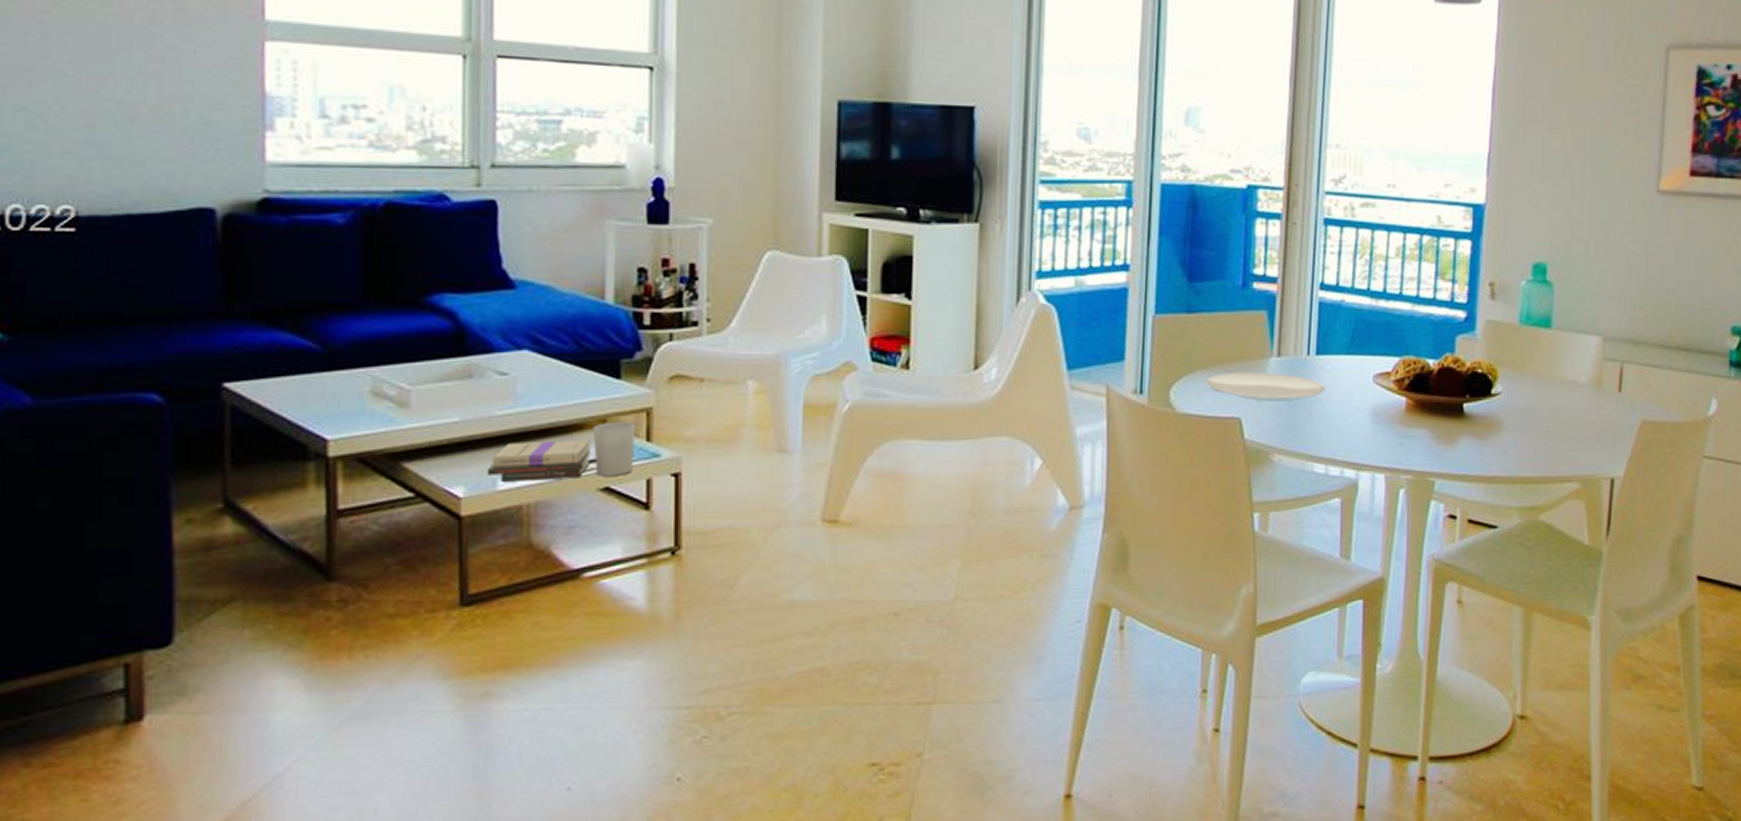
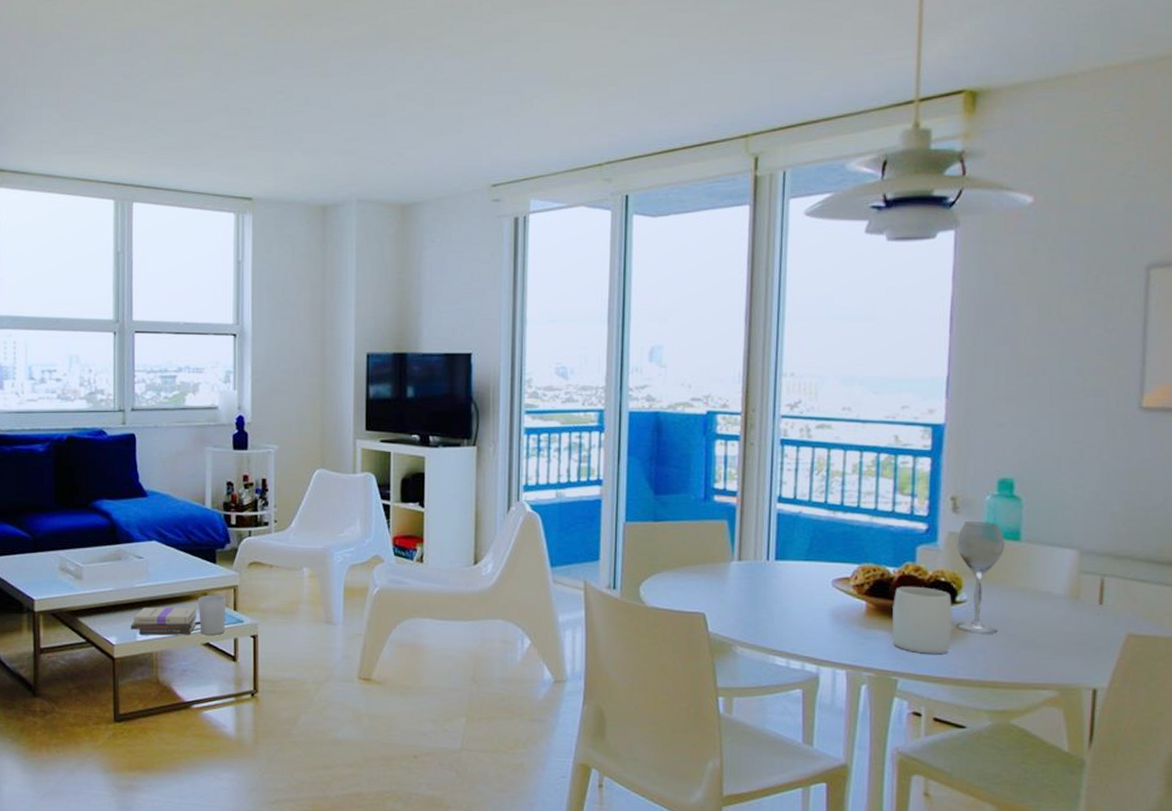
plate: present [1206,372,1325,402] -> none [672,573,785,600]
mug: none [1431,380,1488,452] -> present [893,587,952,654]
wineglass: none [1490,309,1537,427] -> present [955,522,1005,634]

